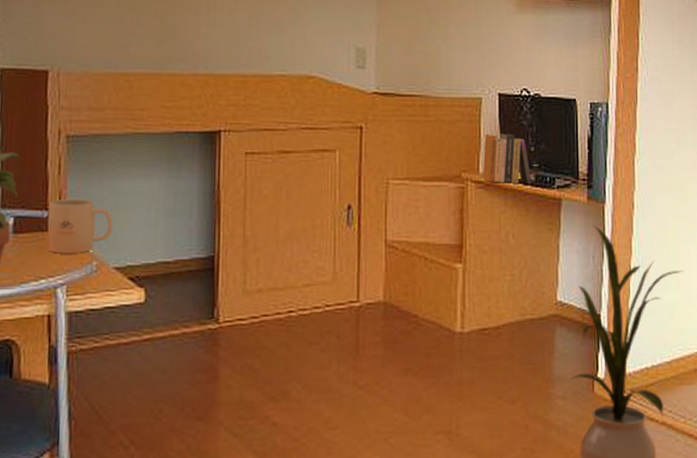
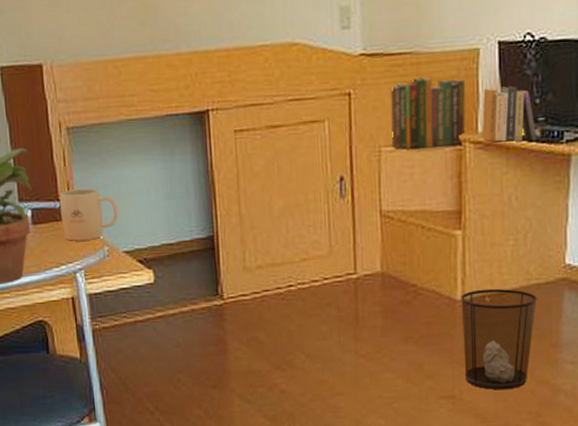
books: none [400,119,468,184] -> present [390,77,466,150]
waste bin: none [460,322,532,426] -> present [461,288,538,390]

